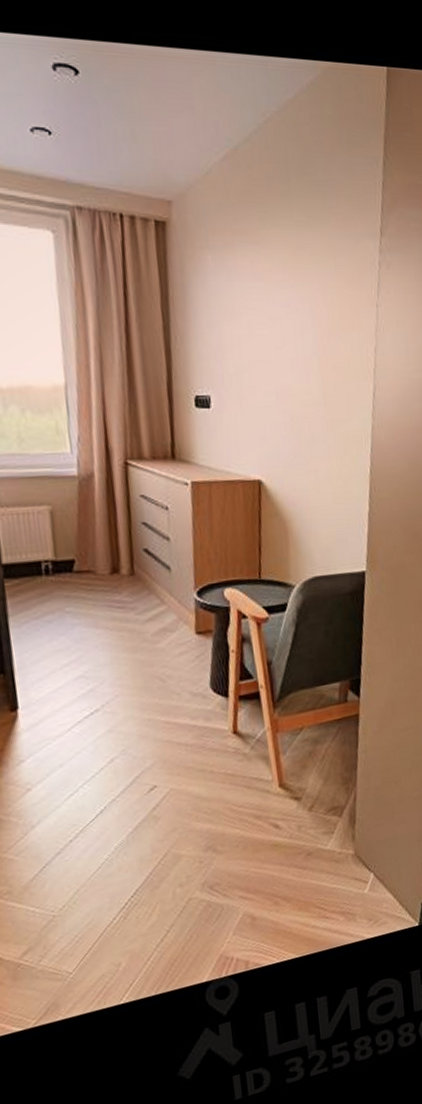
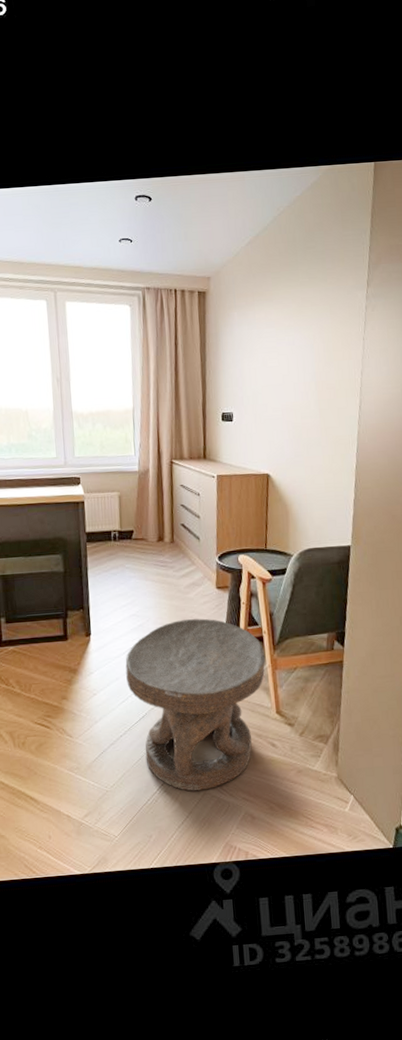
carved stool: none [71,674,265,900] -> present [125,618,266,792]

